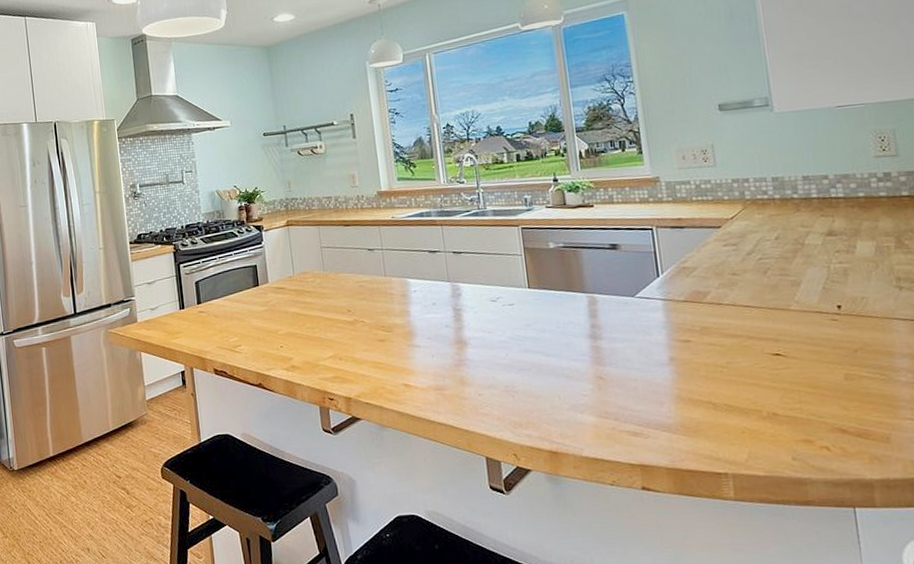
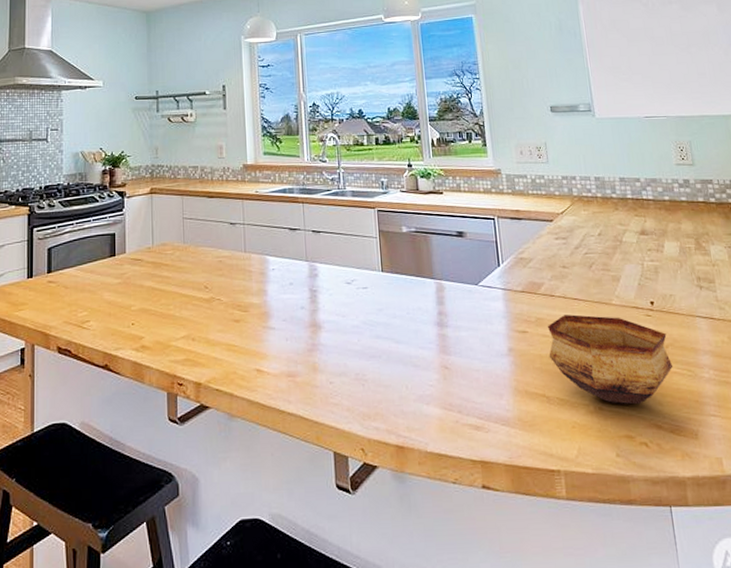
bowl: none [713,322,863,410] -> present [547,314,674,405]

